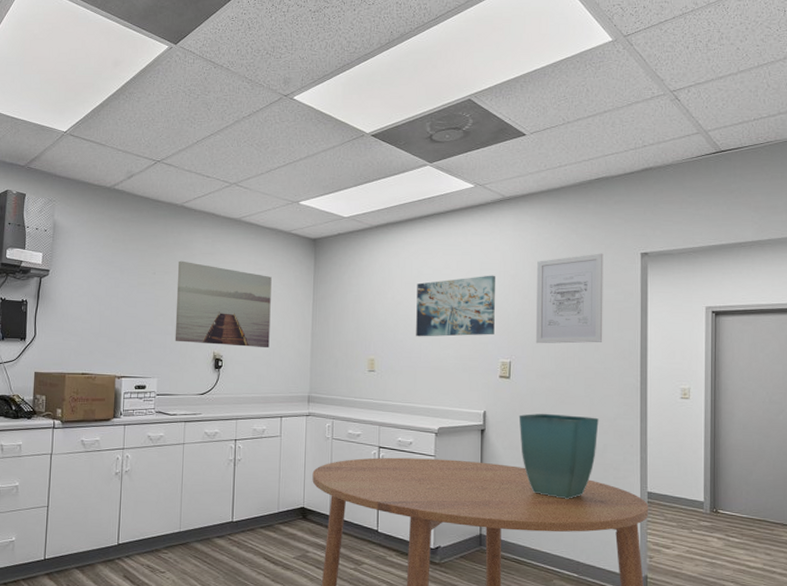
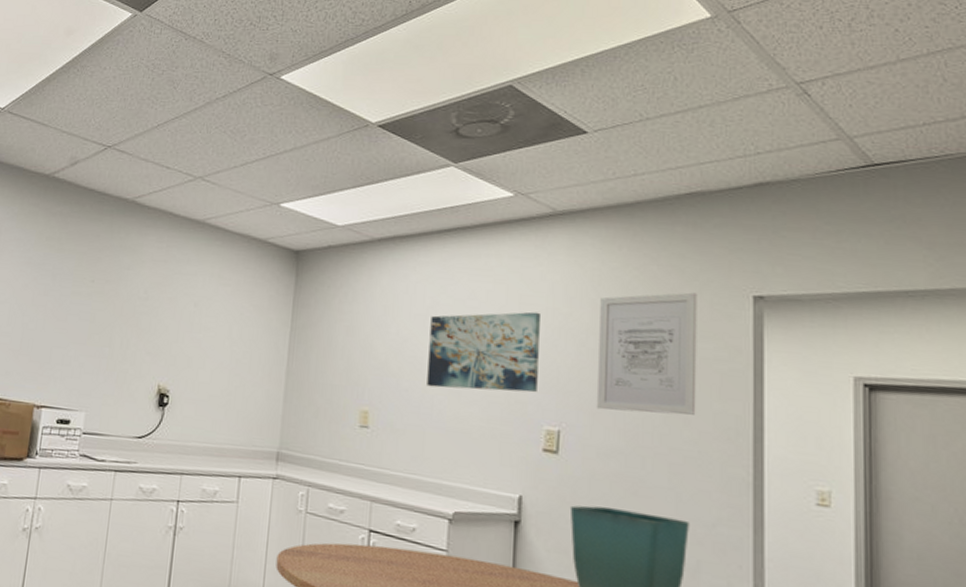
wall art: present [174,260,272,349] -> none [111,267,239,386]

